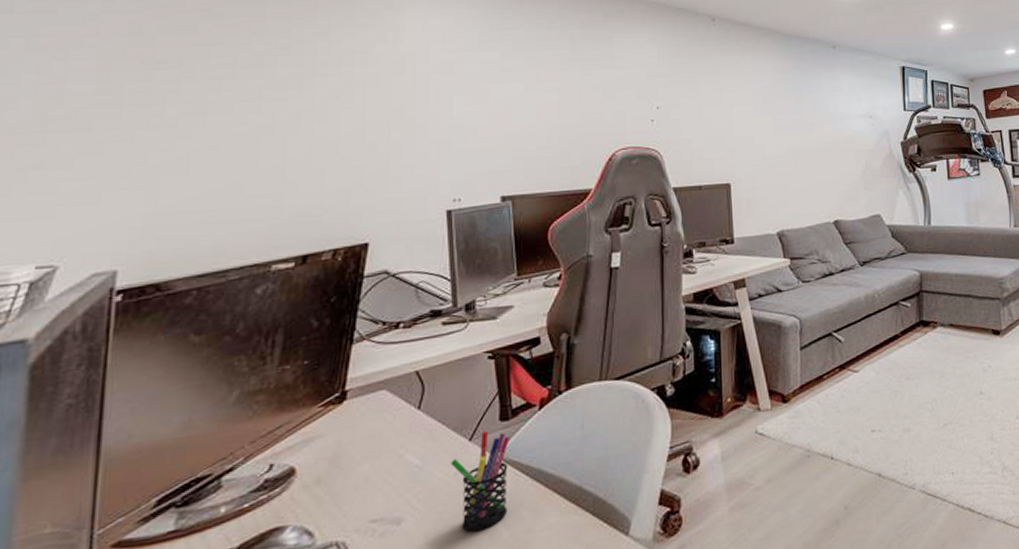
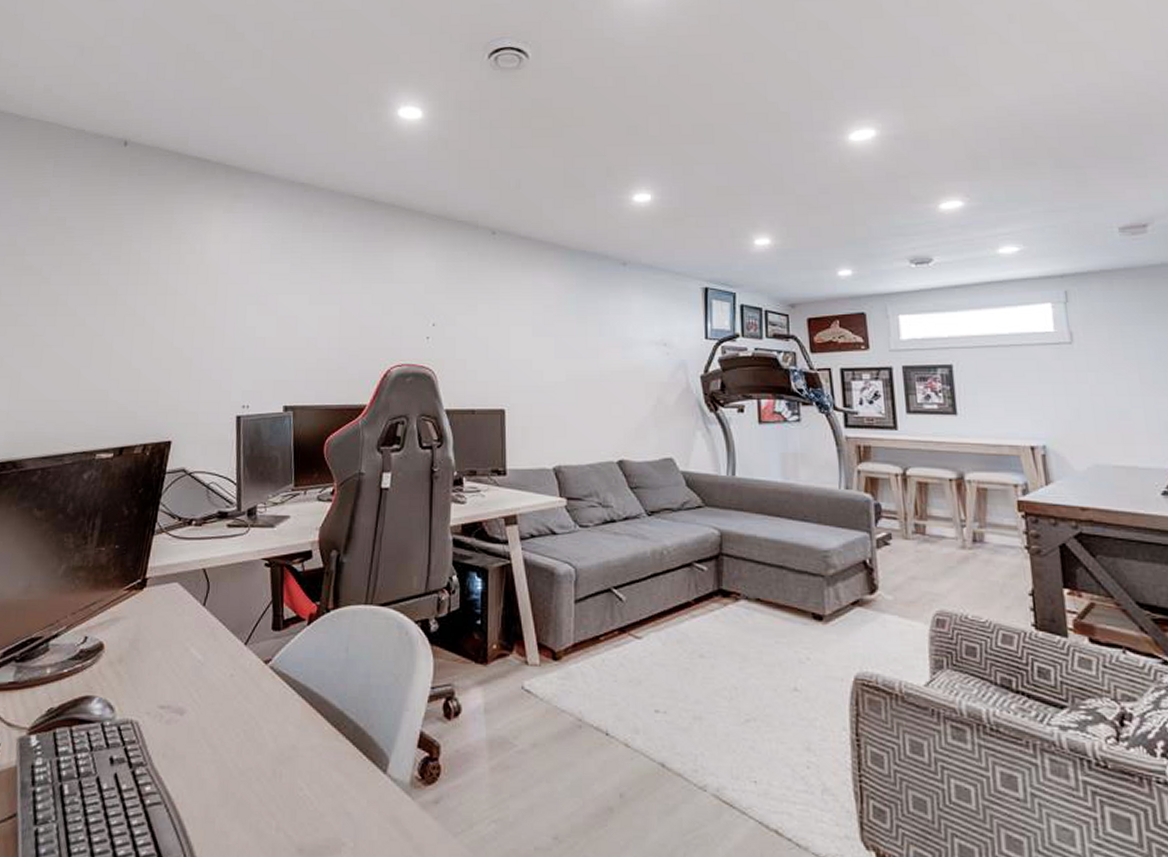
pen holder: present [451,430,509,532] -> none [228,637,280,736]

